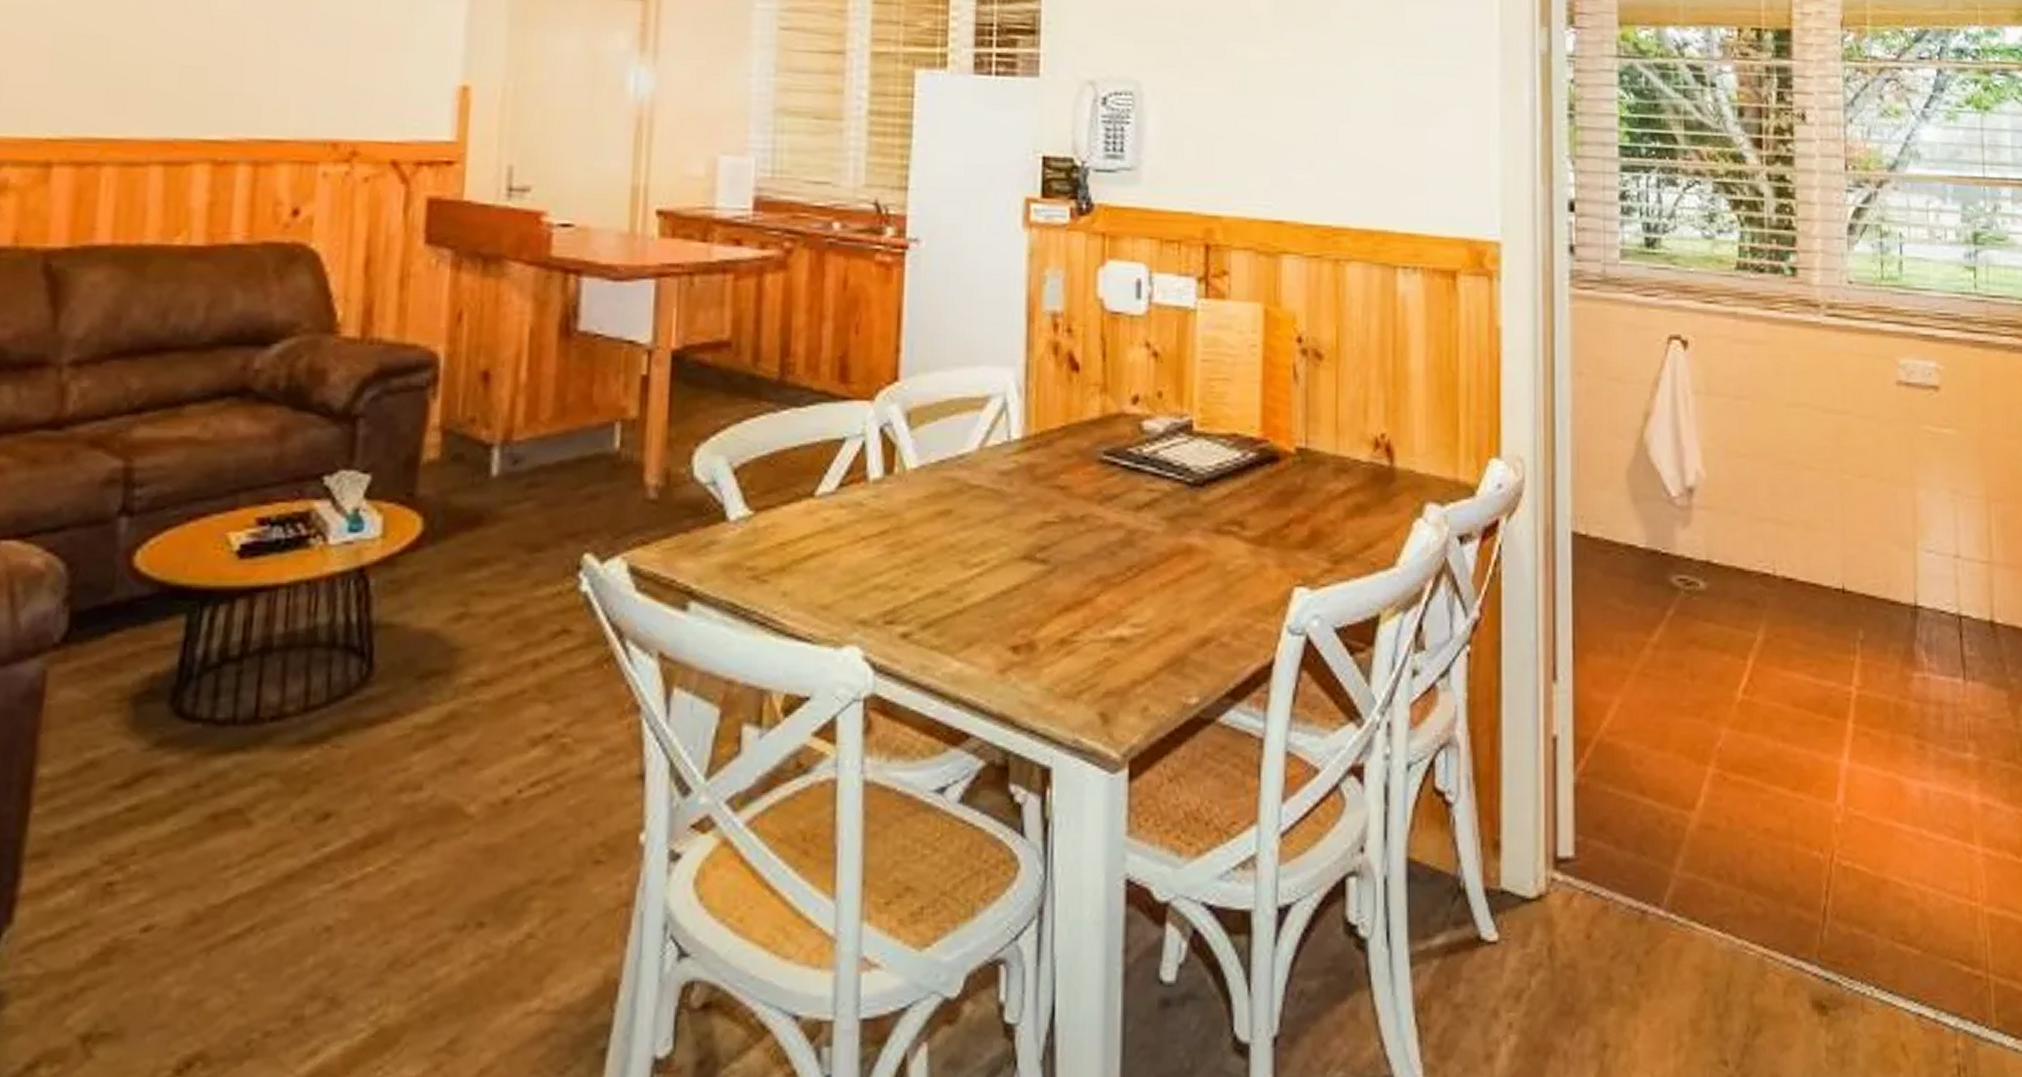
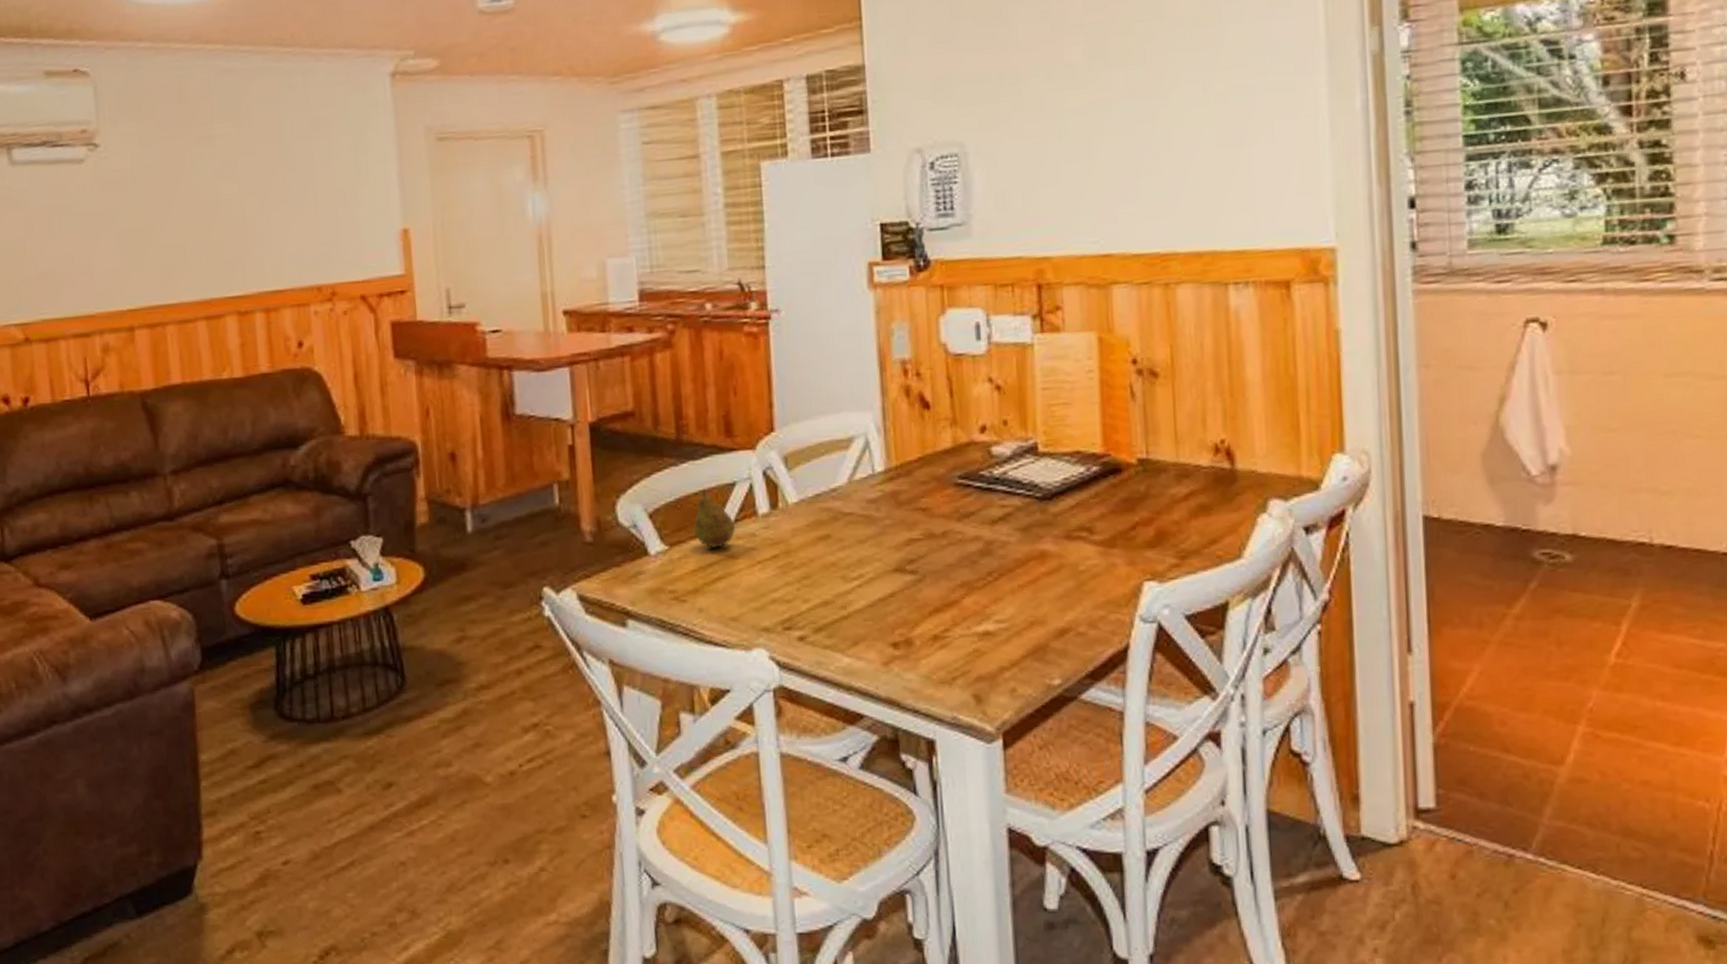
fruit: none [787,444,839,517] -> present [694,489,735,548]

